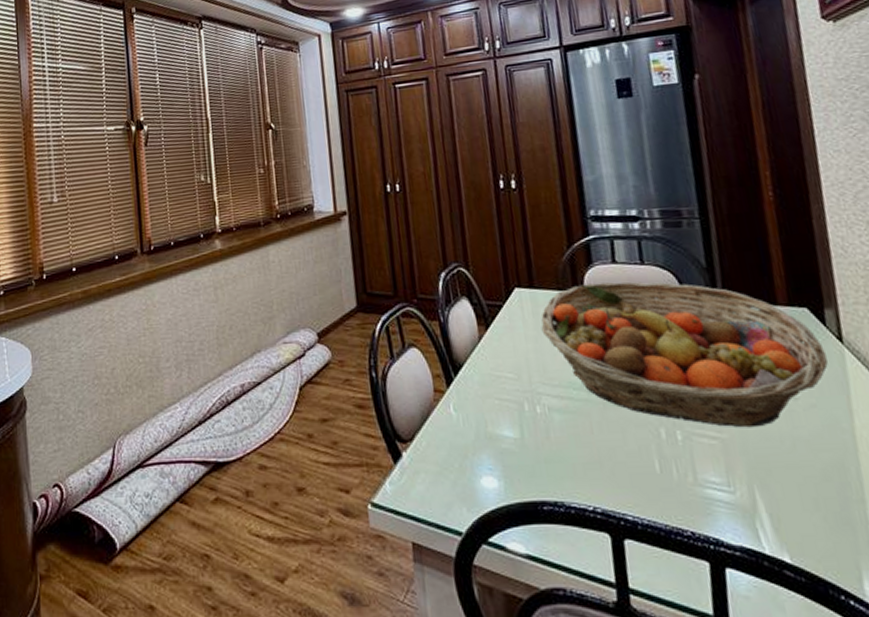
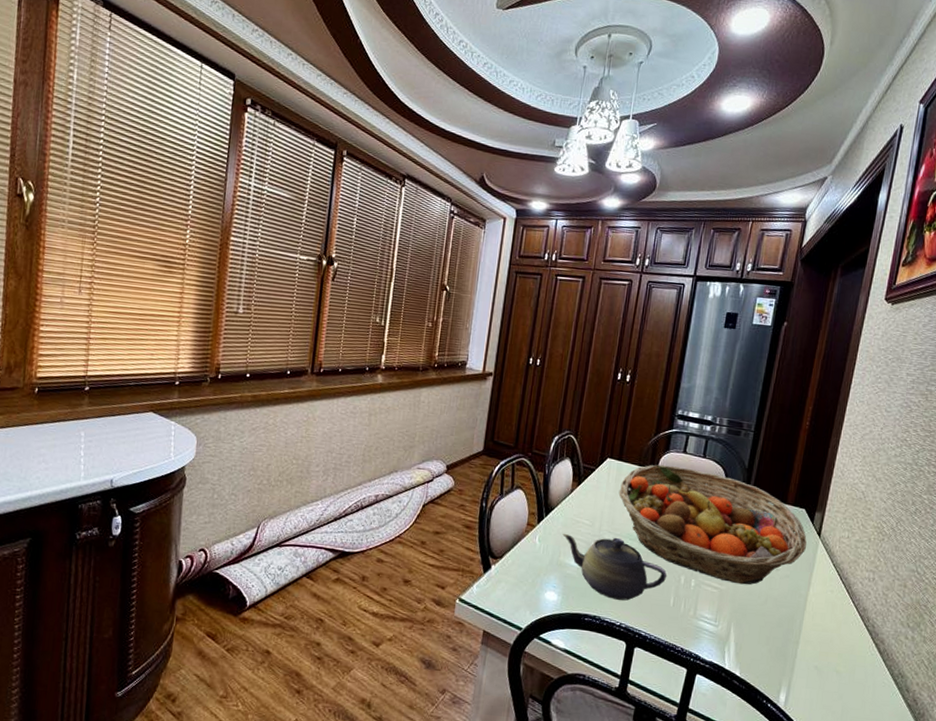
teapot: none [483,389,640,475] -> present [562,534,667,601]

